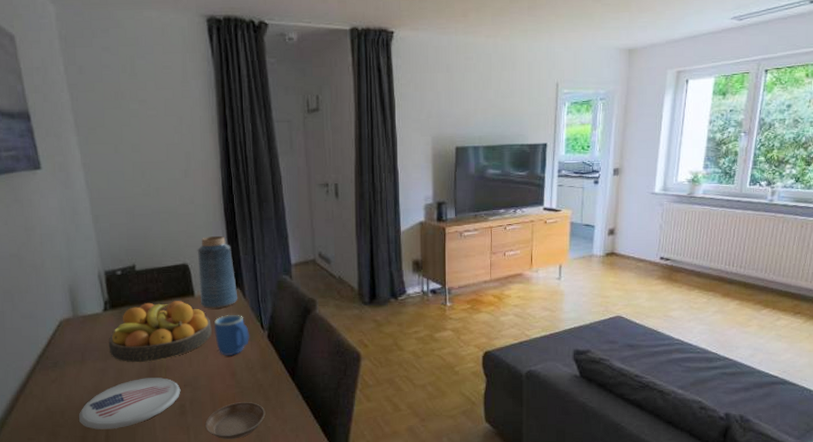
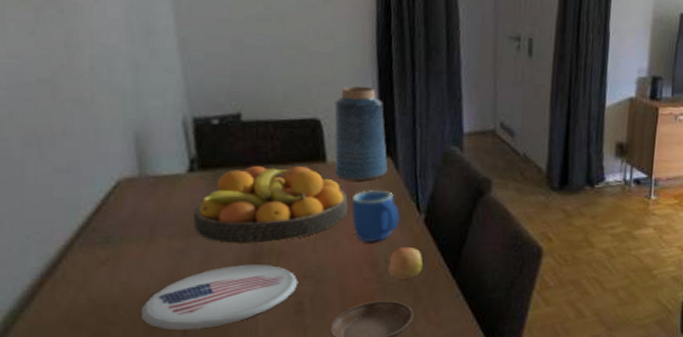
apple: none [241,358,270,384] -> present [384,247,424,279]

